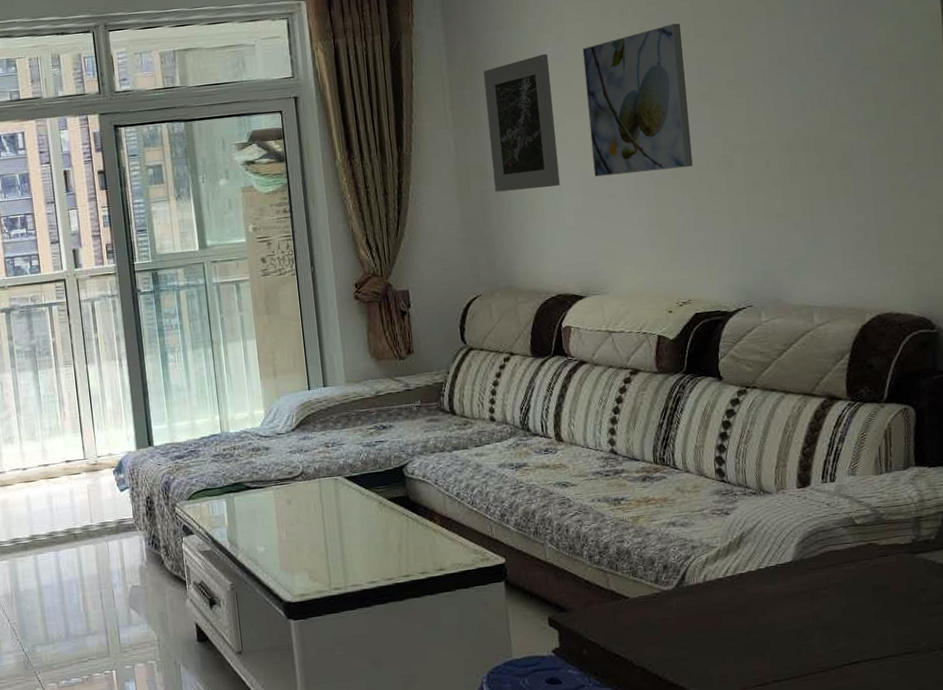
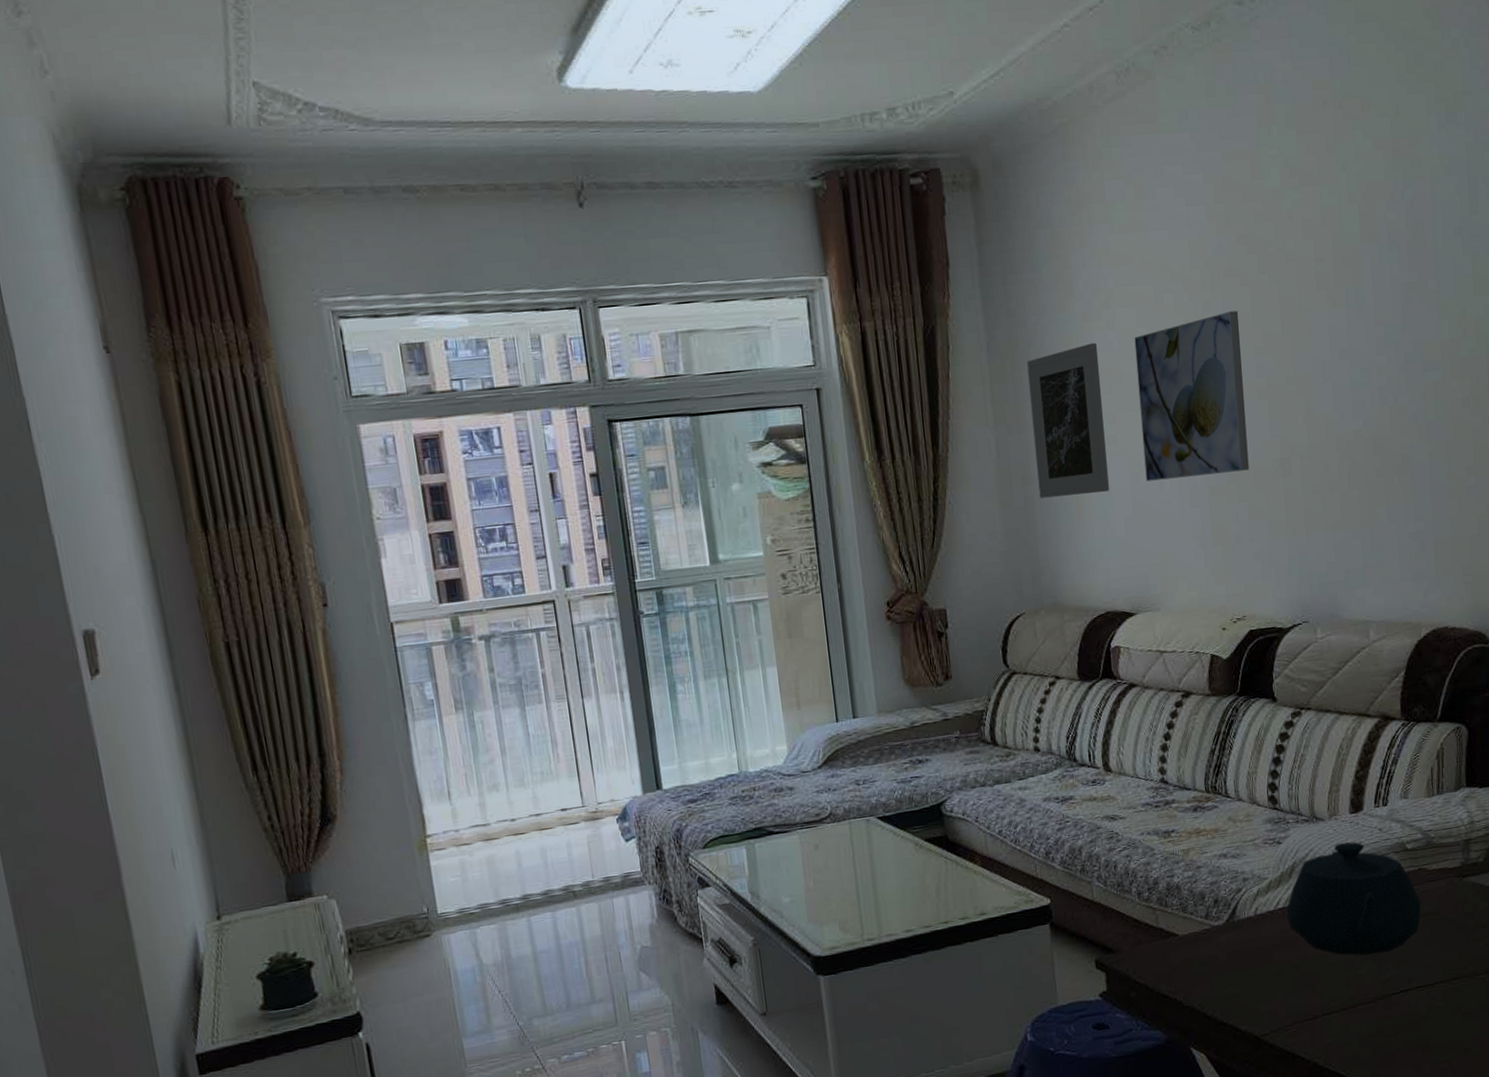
teapot: none [735,515,872,626] -> present [1286,842,1421,956]

